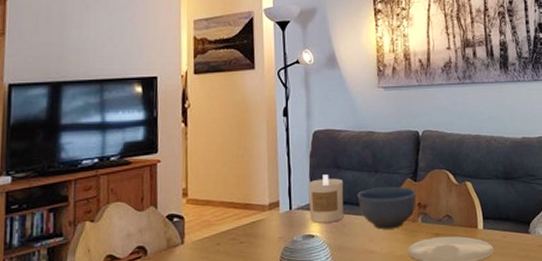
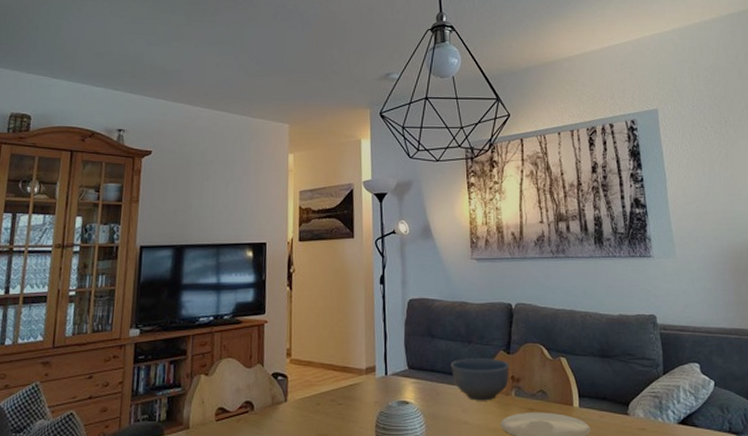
candle: present [308,174,344,223] -> none [403,342,438,390]

